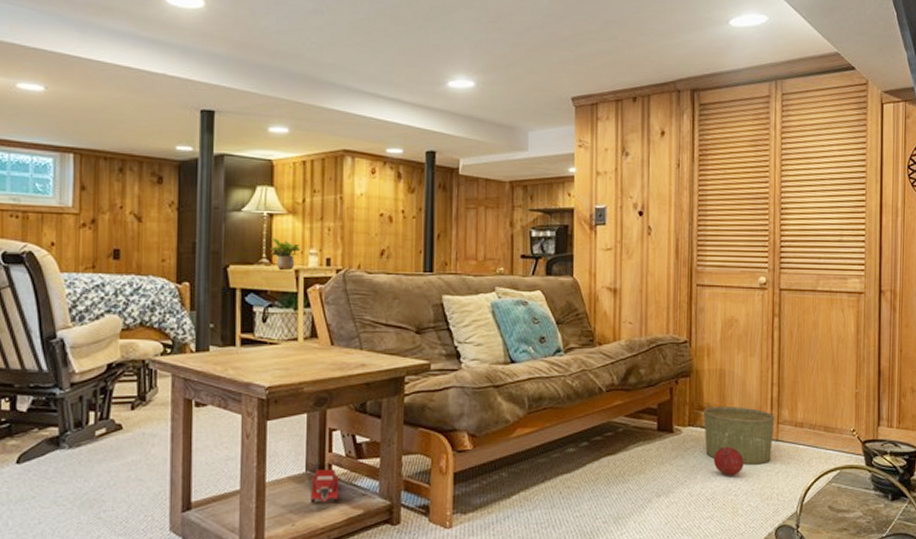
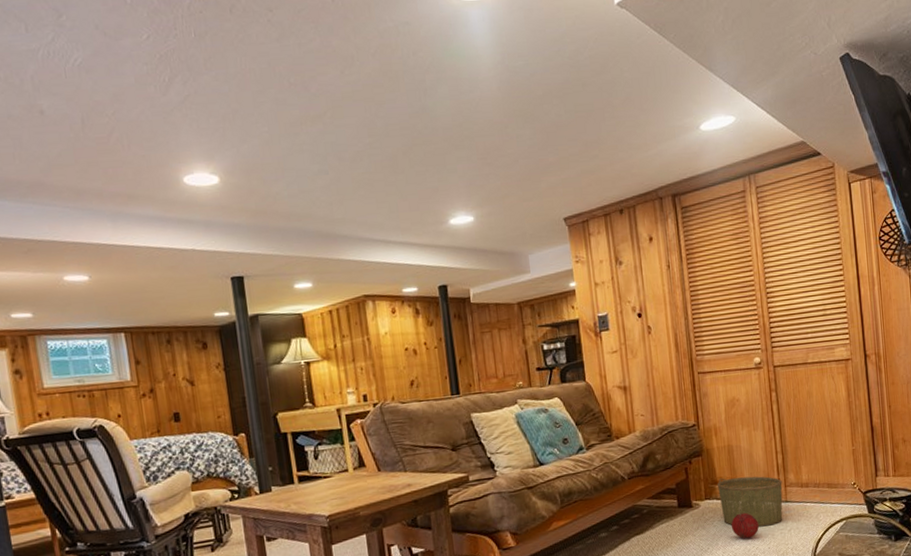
potted plant: present [270,238,301,271] -> none [311,383,340,412]

